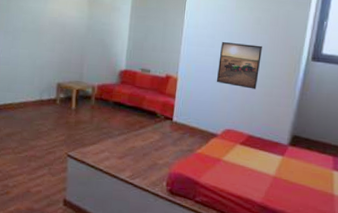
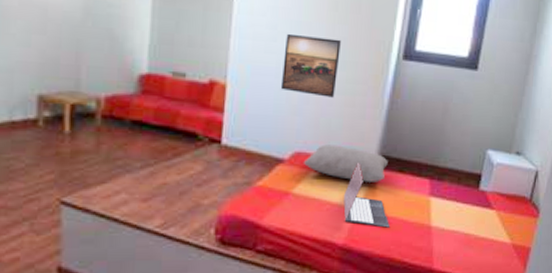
cushion: none [231,124,298,156] -> present [303,144,388,182]
laptop: none [262,140,299,193] -> present [343,163,390,228]

